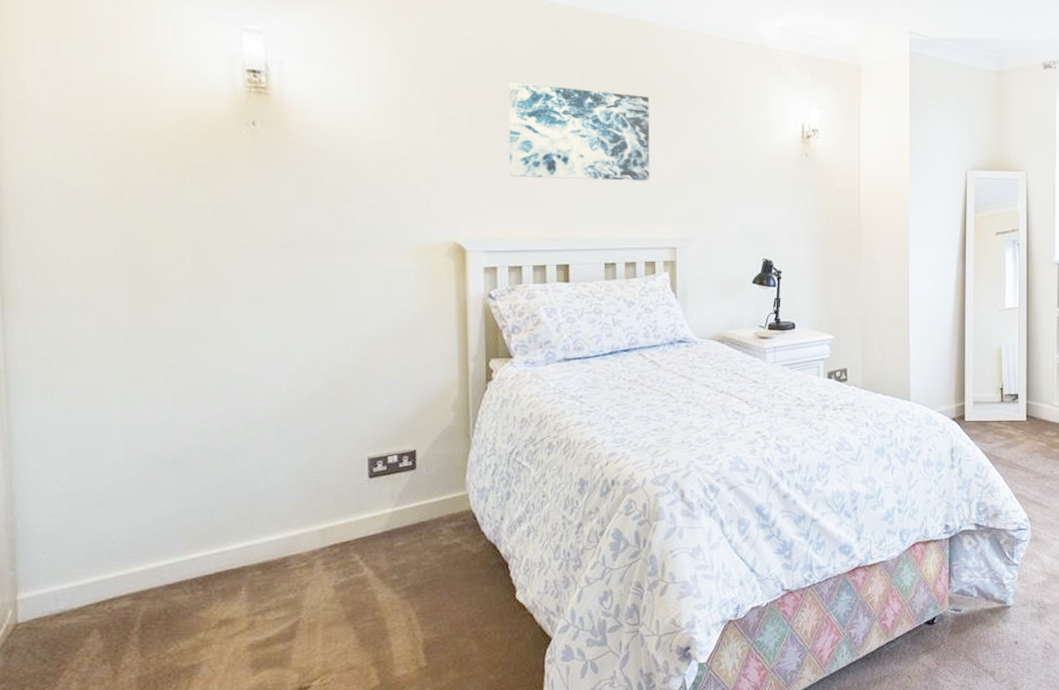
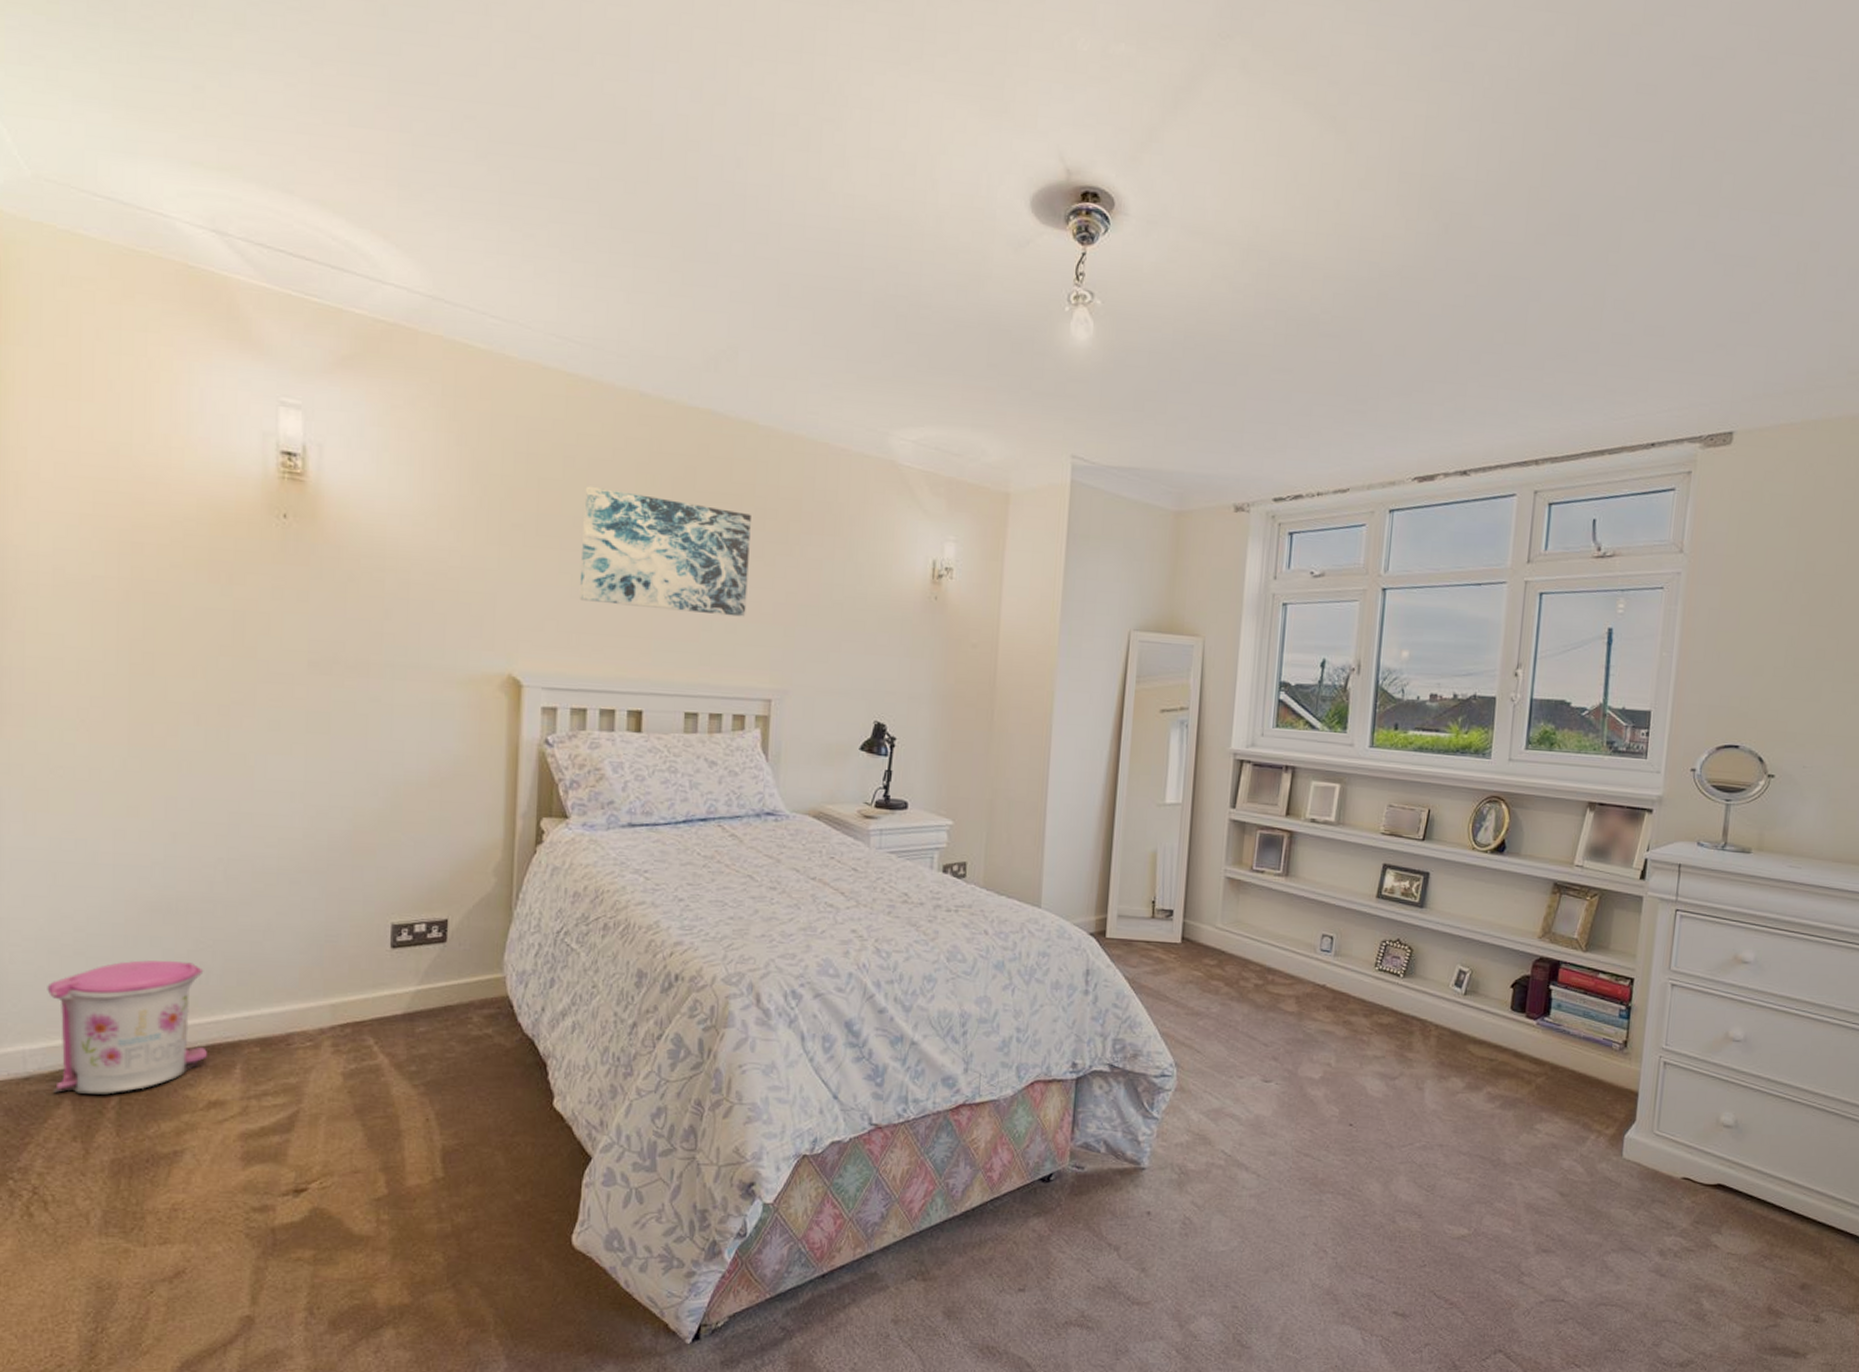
trash can: none [72,503,216,625] -> present [47,960,207,1094]

